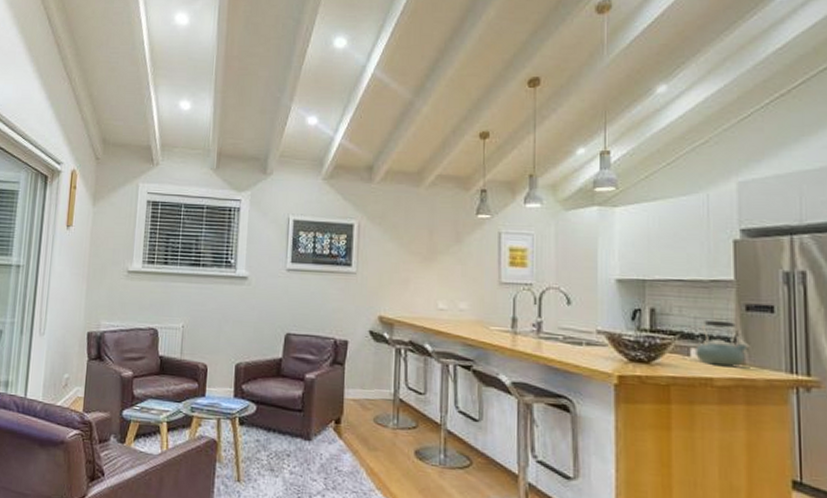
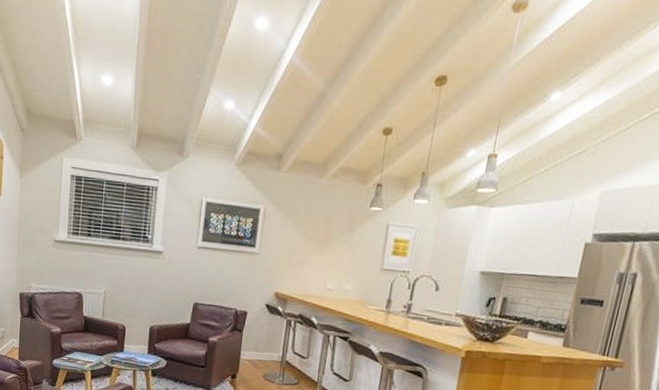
kettle: present [696,319,750,368] -> none [531,309,577,349]

